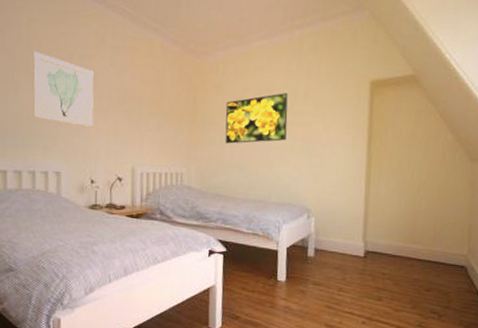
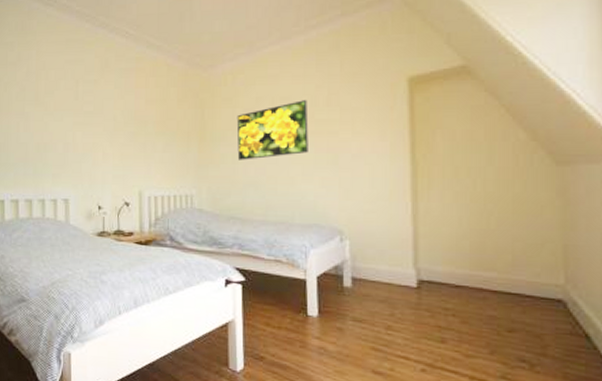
wall art: present [33,50,94,127] -> none [41,81,100,151]

